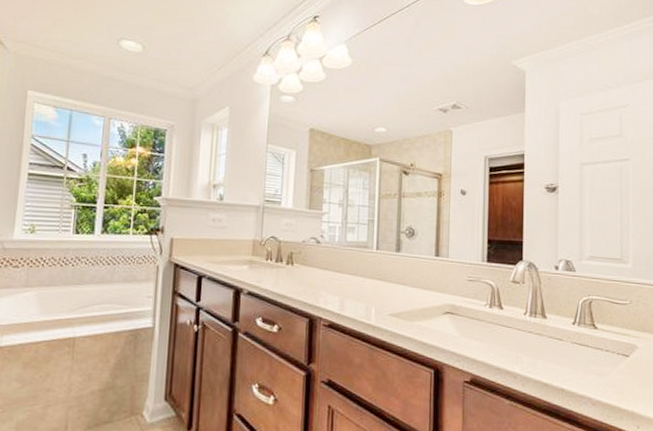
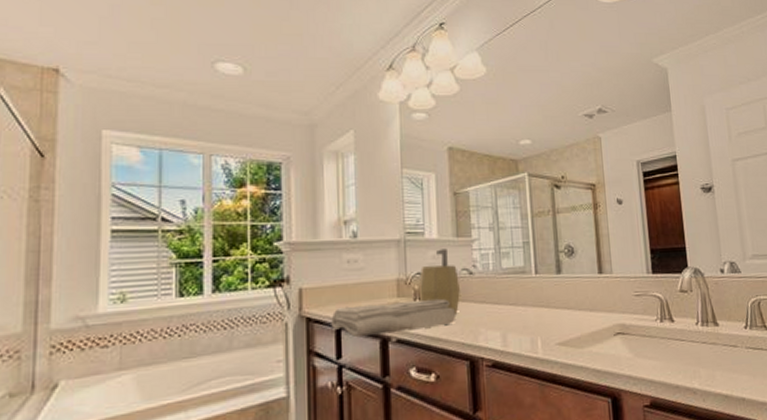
towel: none [194,258,302,286] -> present [331,298,457,338]
soap dispenser: none [270,218,307,276] -> present [418,248,460,314]

